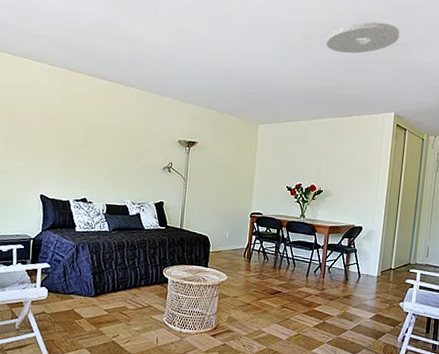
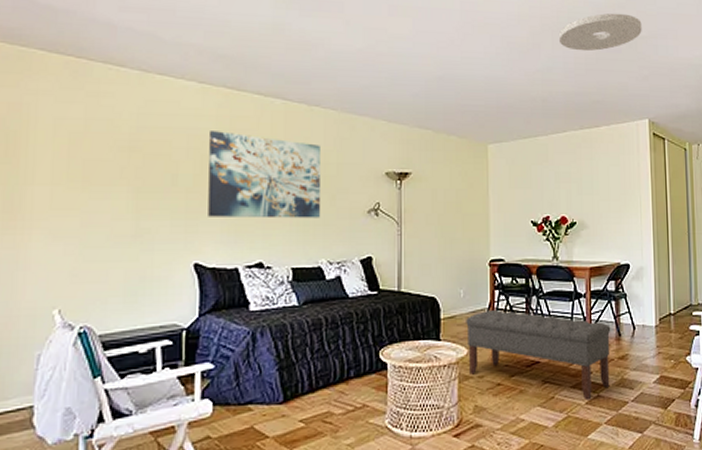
wall art: none [51,101,132,170] -> present [208,131,321,219]
bench: none [227,250,341,325] -> present [466,310,611,401]

